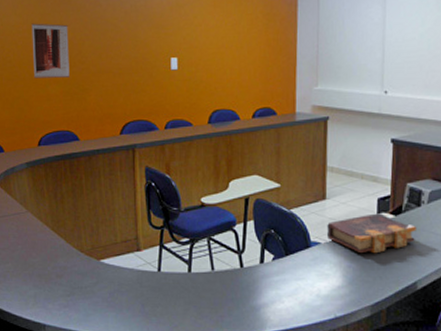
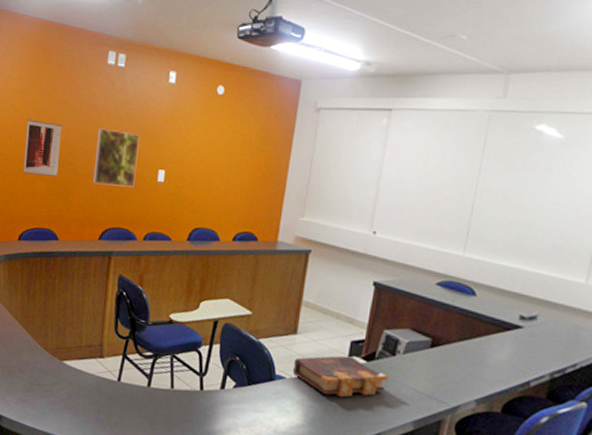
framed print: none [106,23,149,80] -> present [93,128,140,187]

